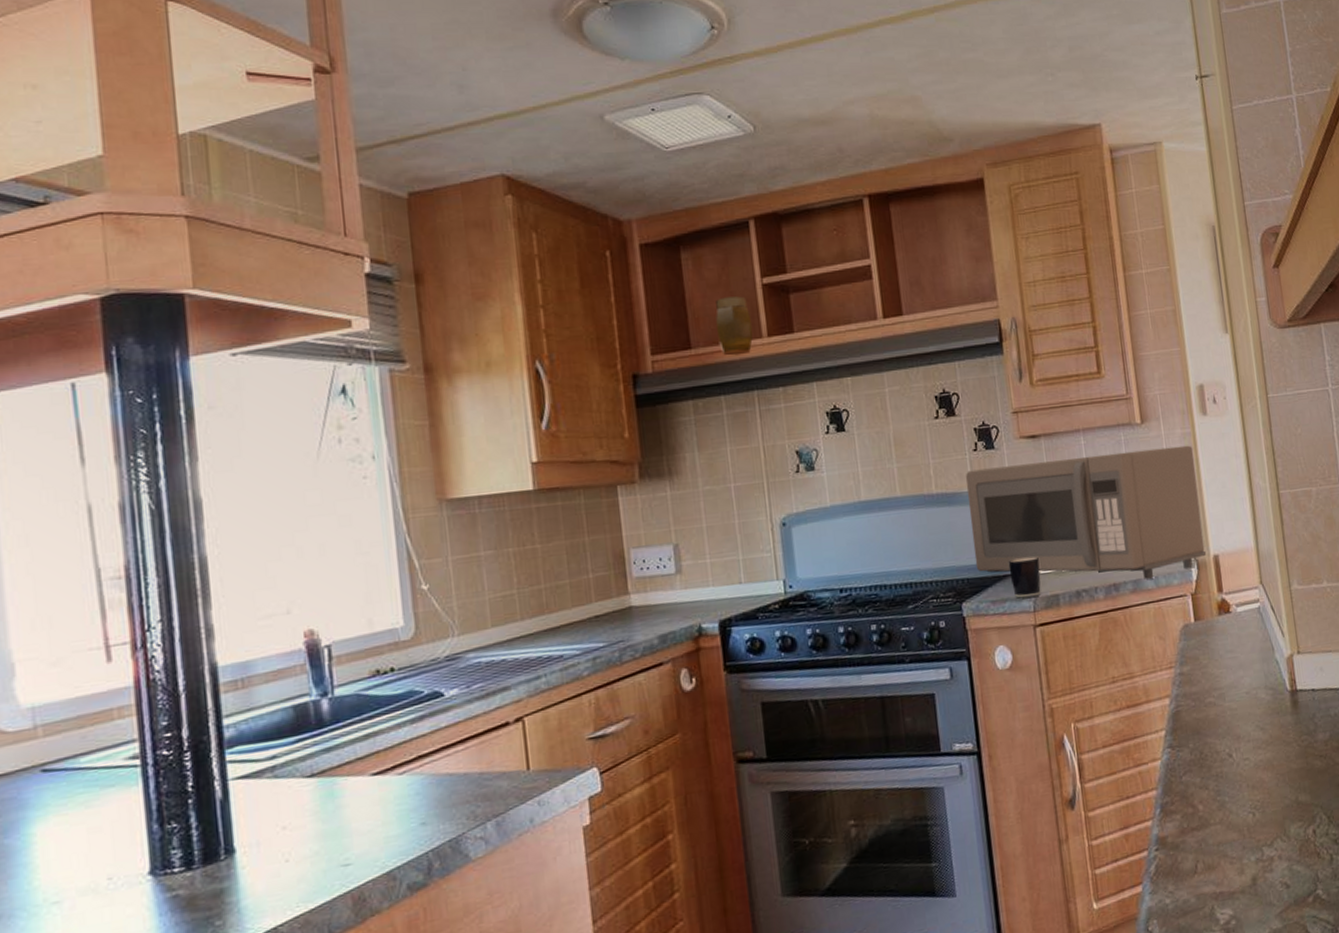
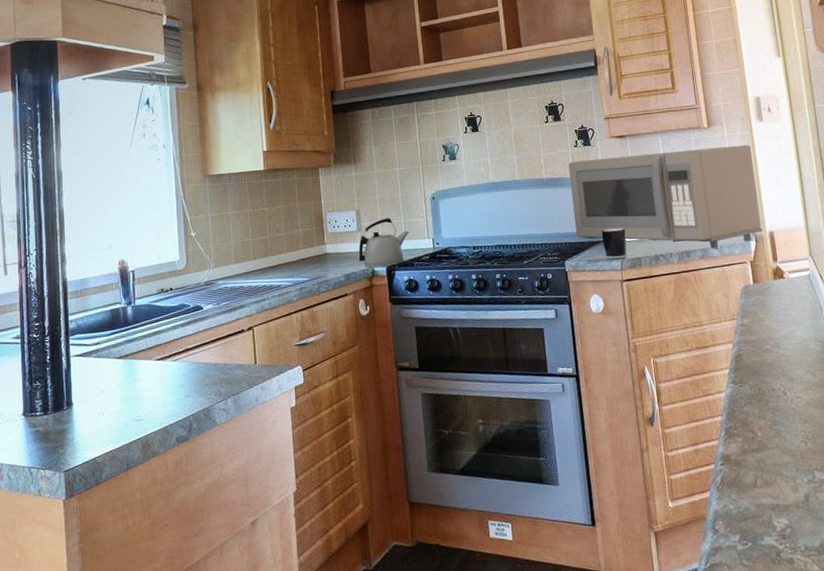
kettle: none [678,553,751,625] -> present [358,218,409,268]
jar: present [716,296,753,356] -> none [388,35,414,78]

